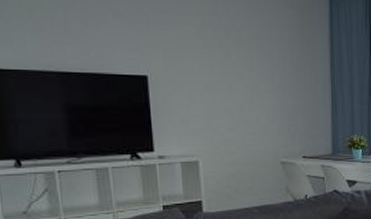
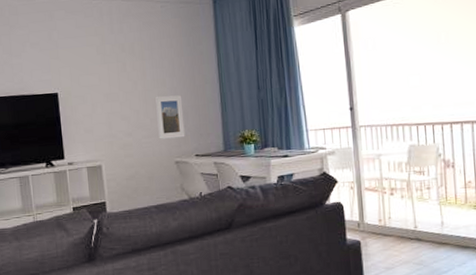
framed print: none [263,91,293,138] -> present [155,95,185,139]

